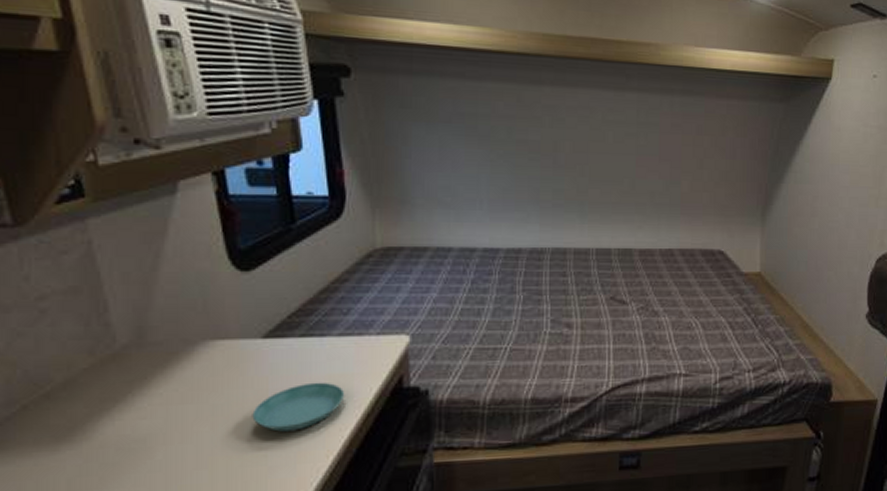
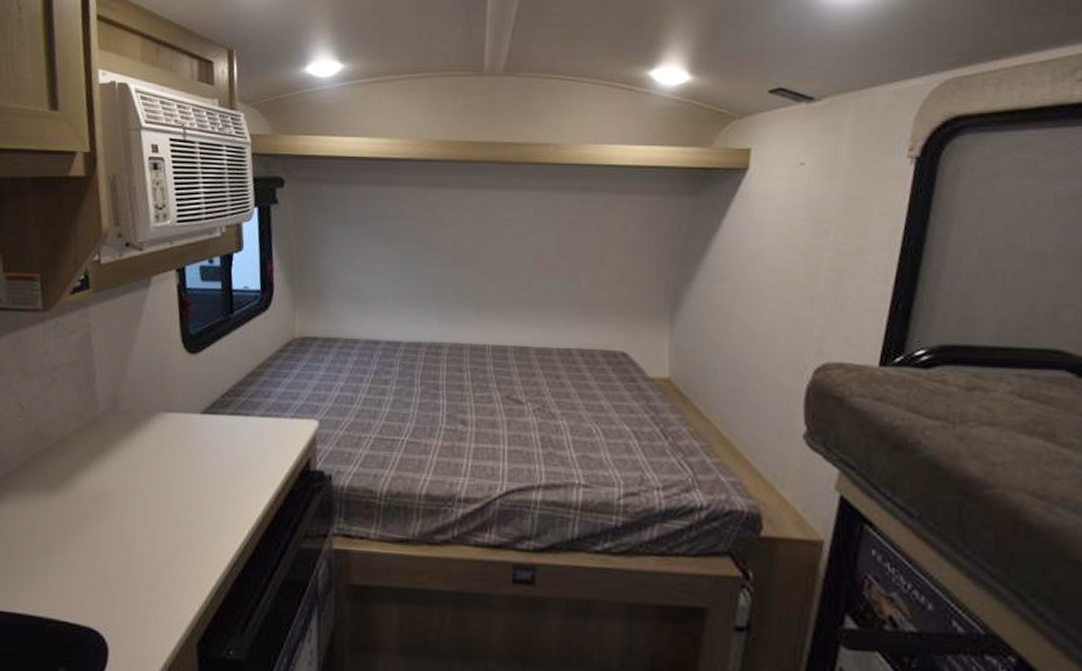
saucer: present [252,382,345,432] -> none [187,457,262,502]

